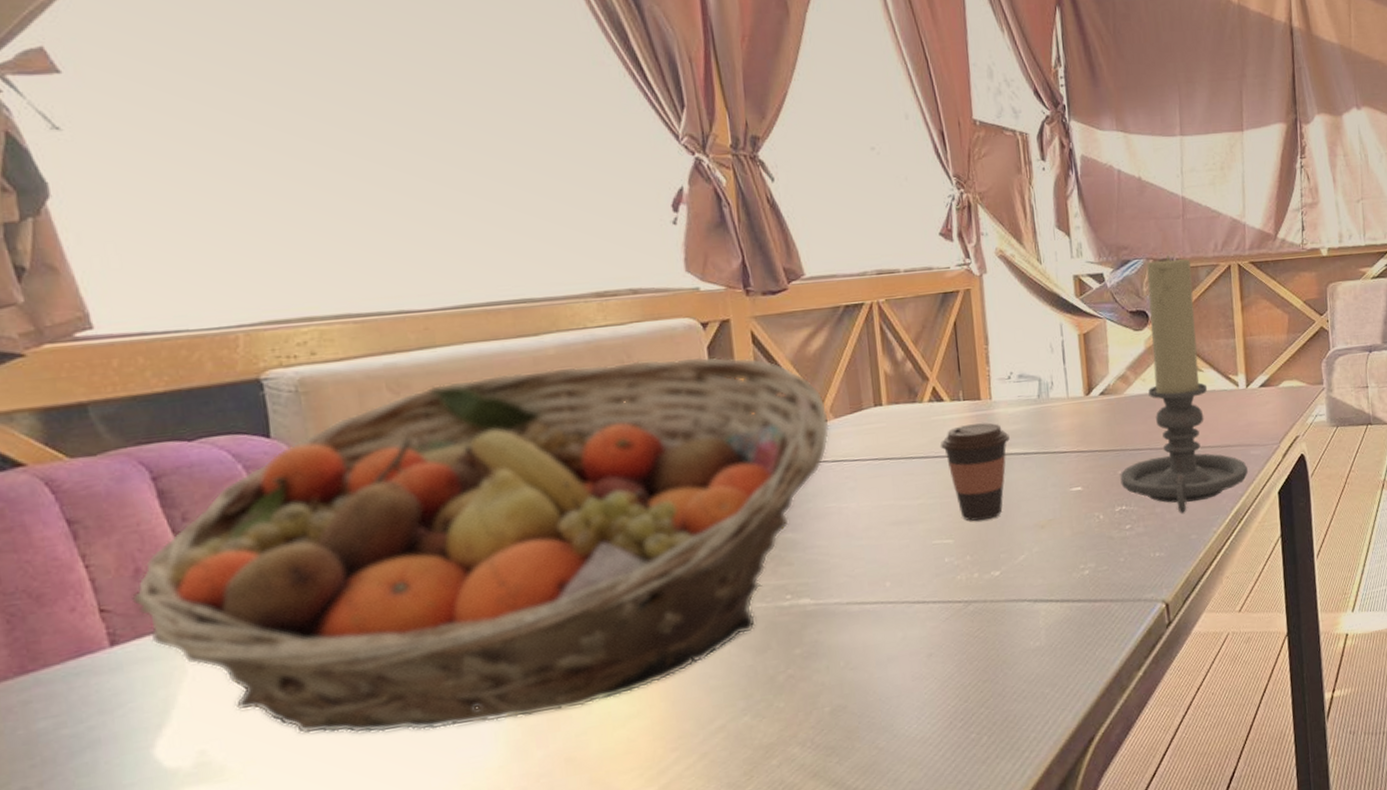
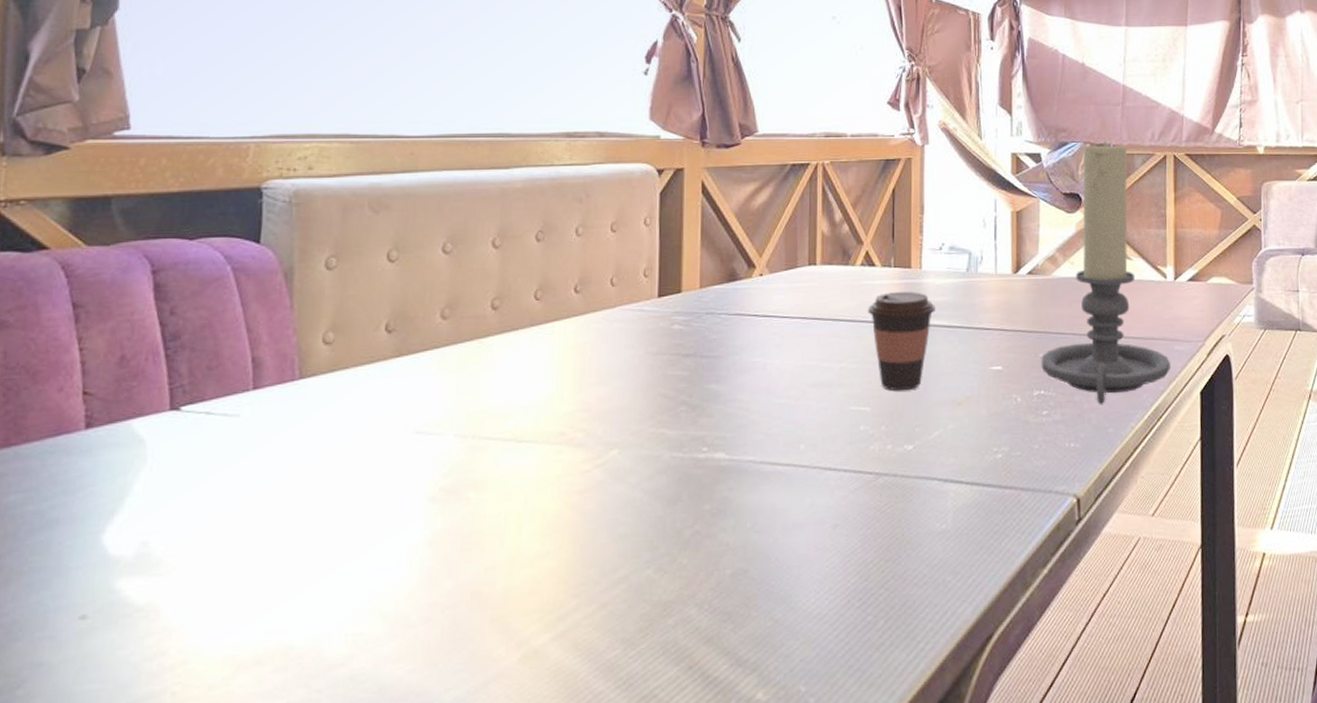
fruit basket: present [130,356,830,734] -> none [112,200,765,547]

